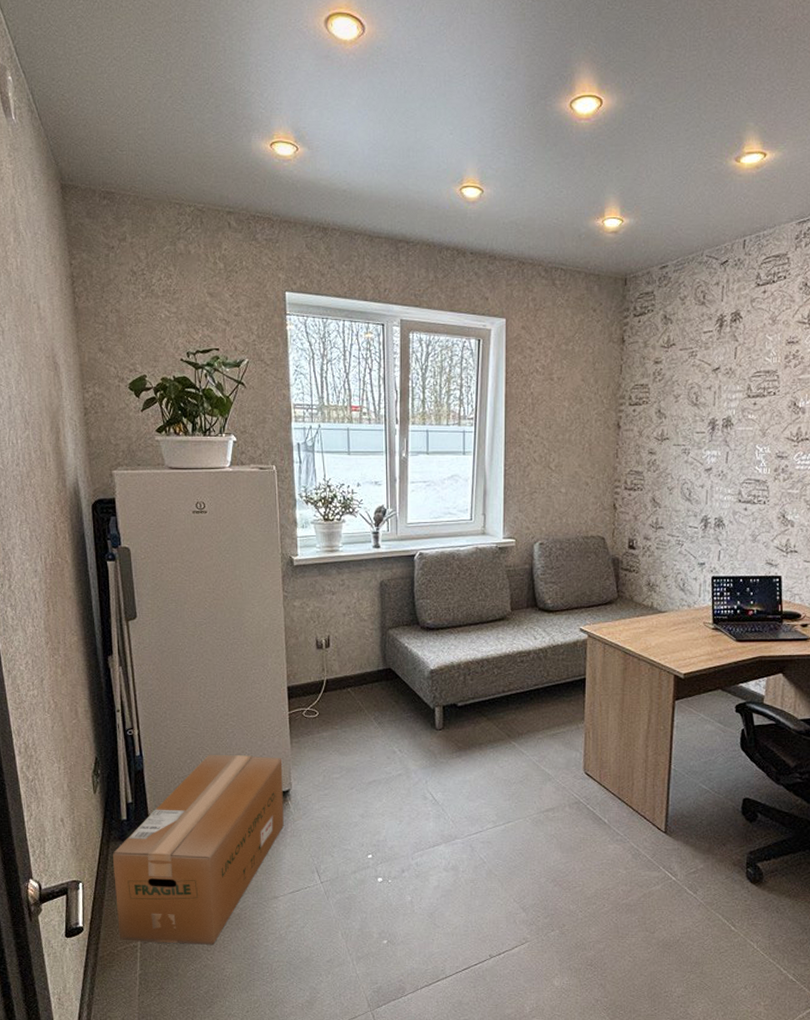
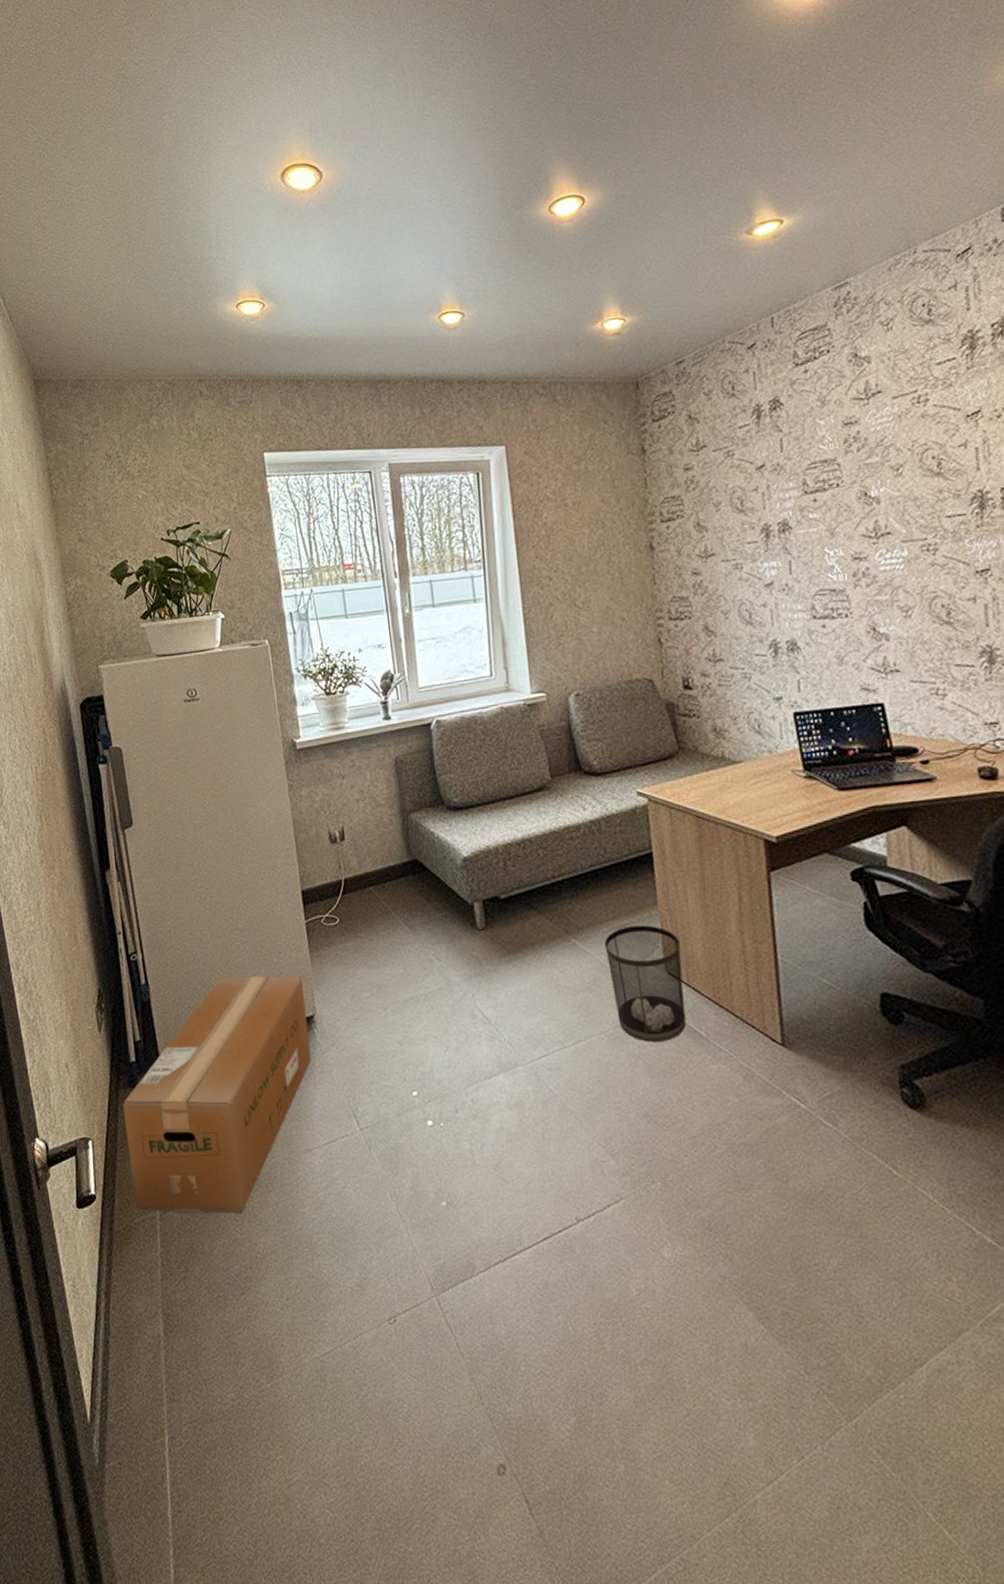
waste bin: none [538,735,597,825] -> present [604,925,687,1042]

